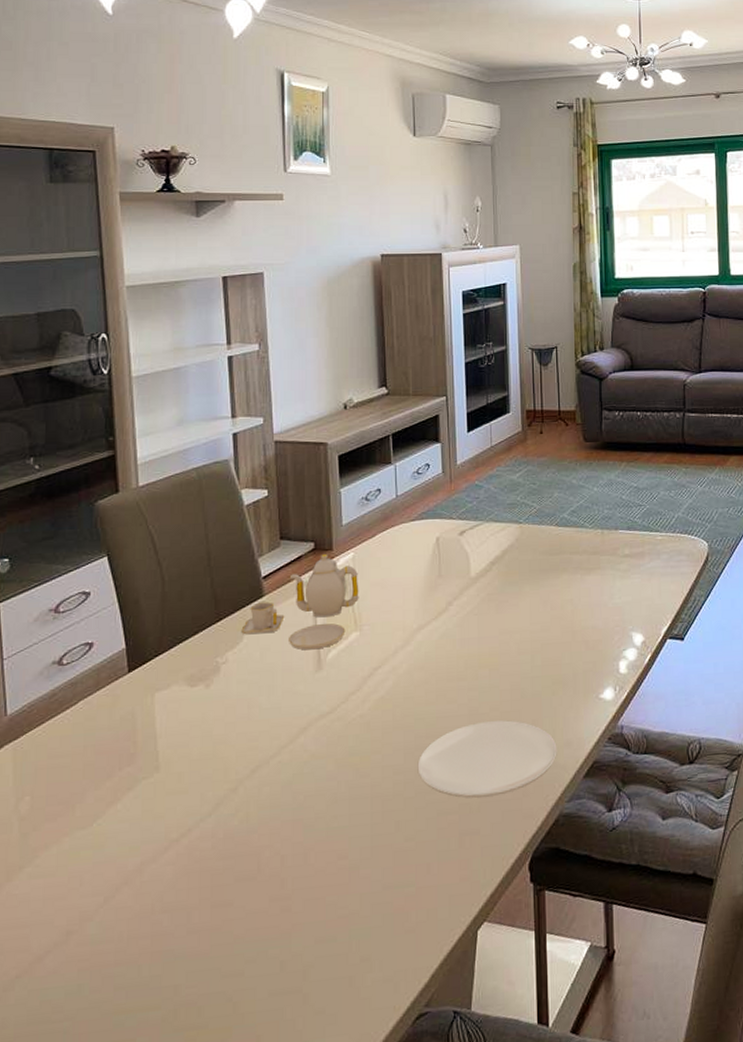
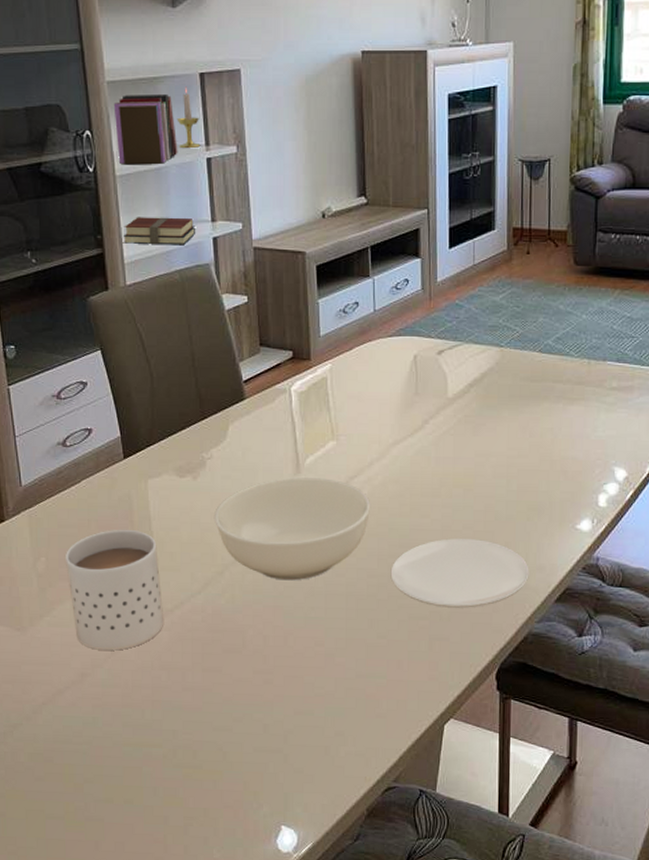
mug: none [53,751,169,900] -> present [64,529,165,651]
books: none [132,296,199,366] -> present [113,93,178,165]
books: none [138,415,214,444] -> present [124,217,195,244]
candlestick: none [198,289,222,348] -> present [176,87,201,149]
bowl: none [227,672,396,790] -> present [213,477,371,581]
teapot: present [241,553,359,650] -> none [224,363,336,454]

